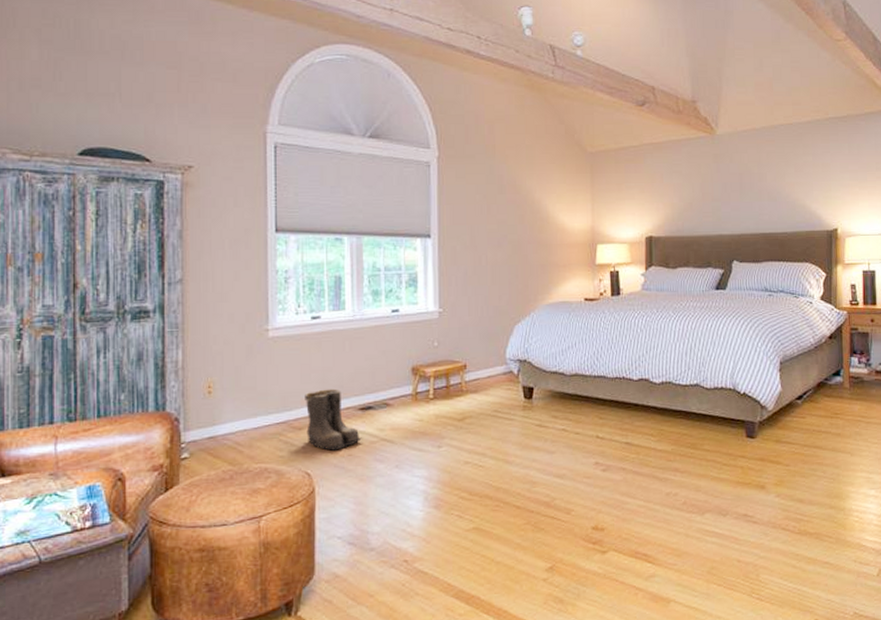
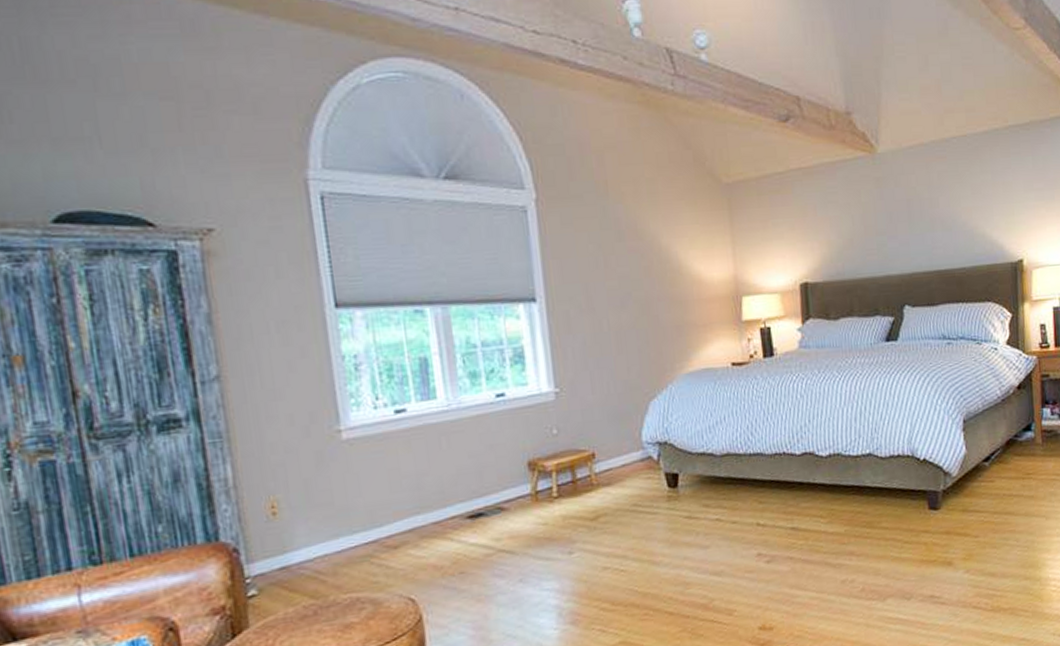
boots: present [305,388,363,451] -> none [397,495,476,570]

